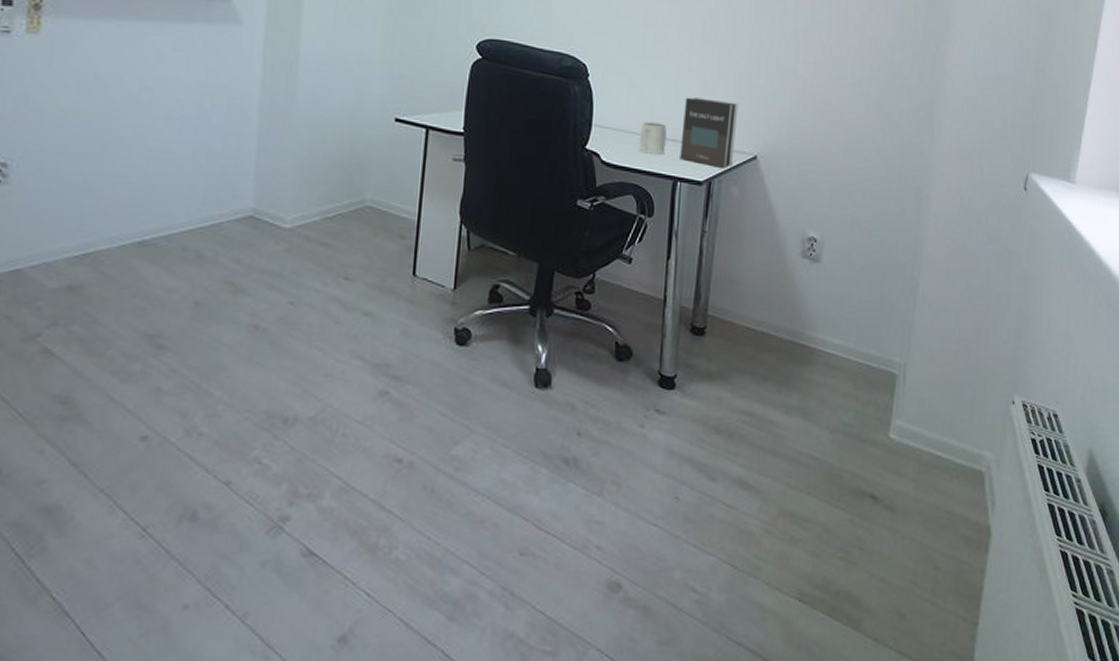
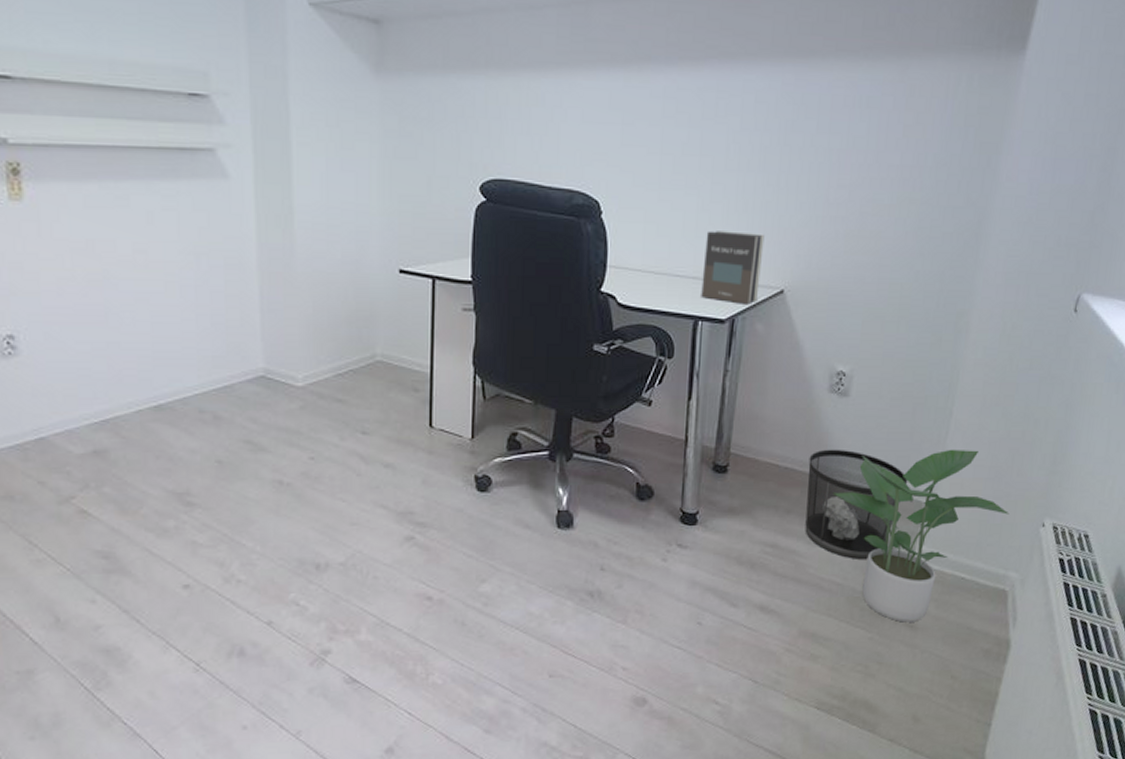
mug: present [639,122,667,155] -> none [657,260,687,293]
waste bin: none [782,314,880,432] -> present [805,449,908,559]
potted plant: none [809,319,980,504] -> present [834,449,1009,623]

